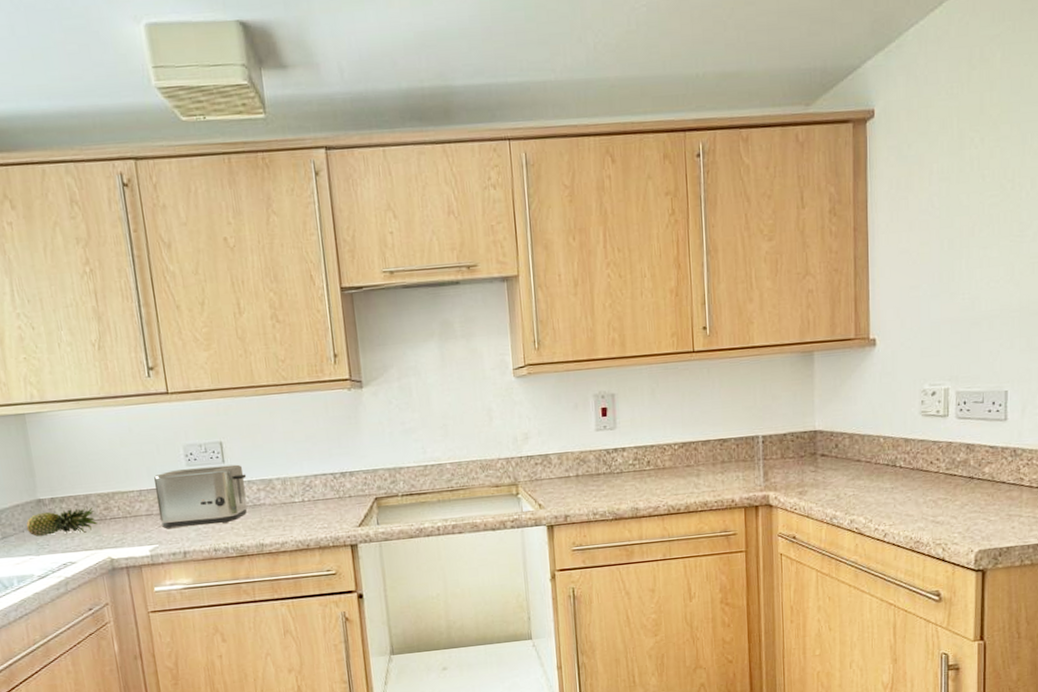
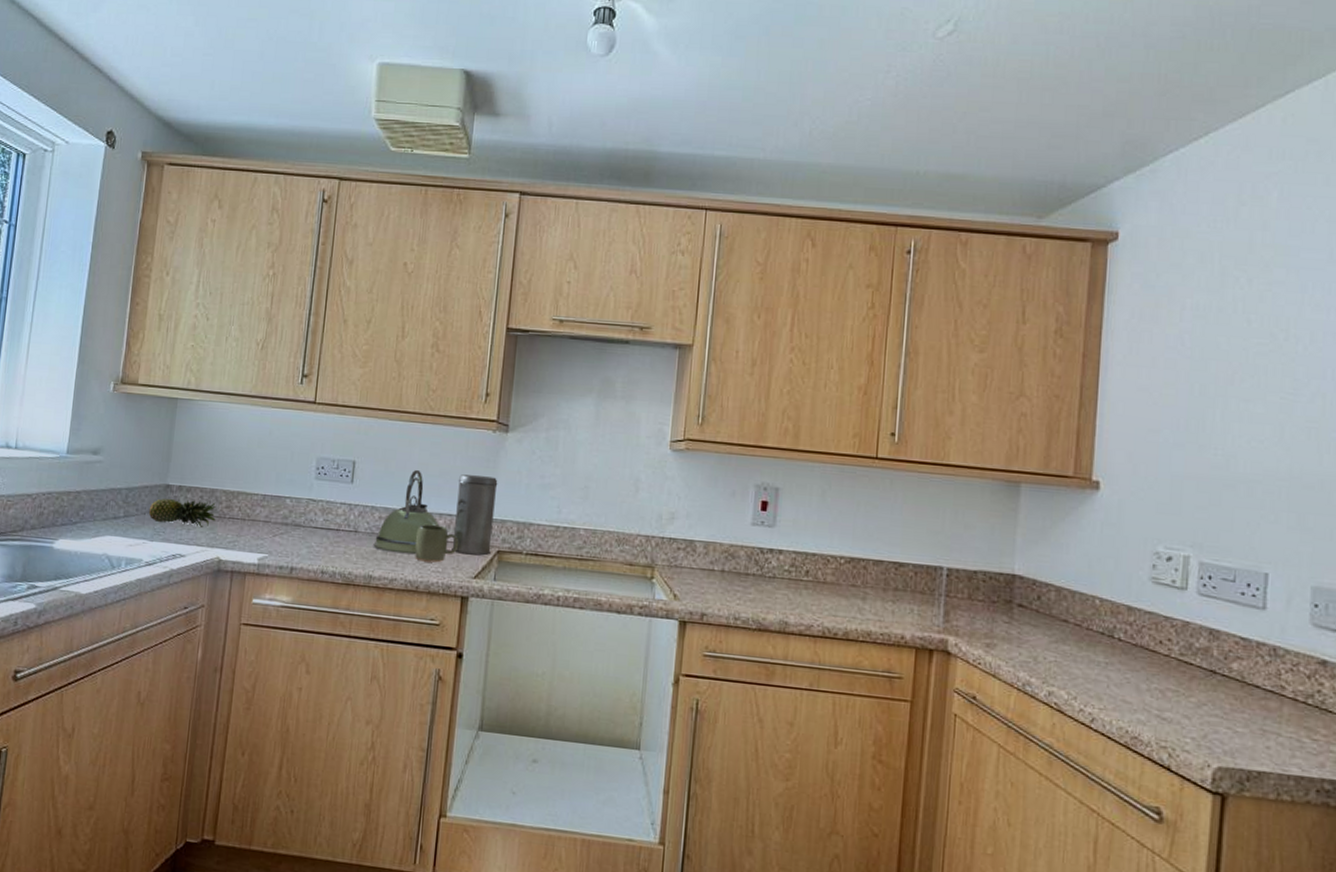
toaster: present [153,464,247,529] -> none [276,481,372,546]
kettle: none [258,439,315,520] -> present [373,470,439,555]
mug: none [296,485,339,522] -> present [414,524,459,563]
canister: none [324,432,369,508] -> present [452,474,498,556]

